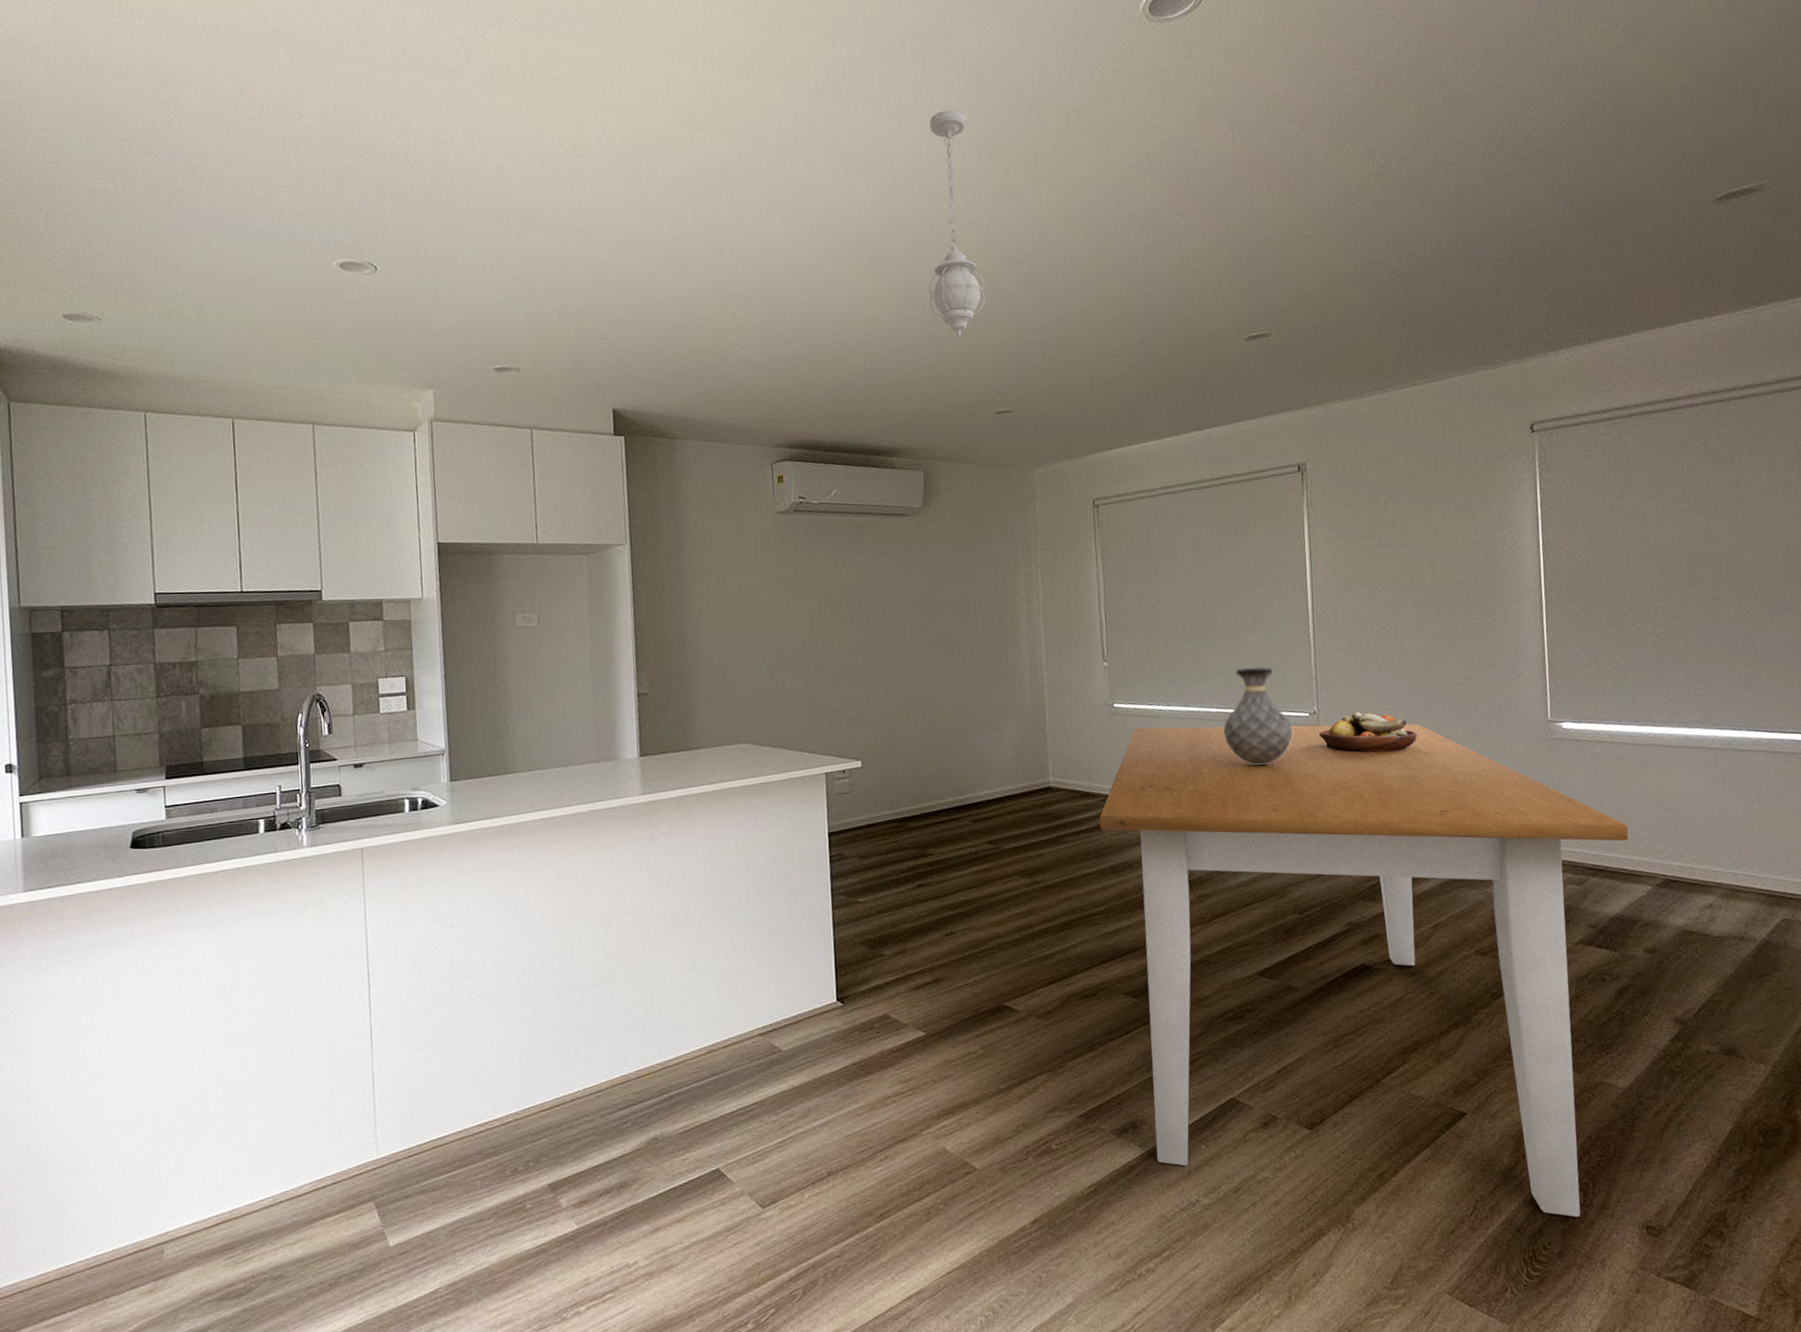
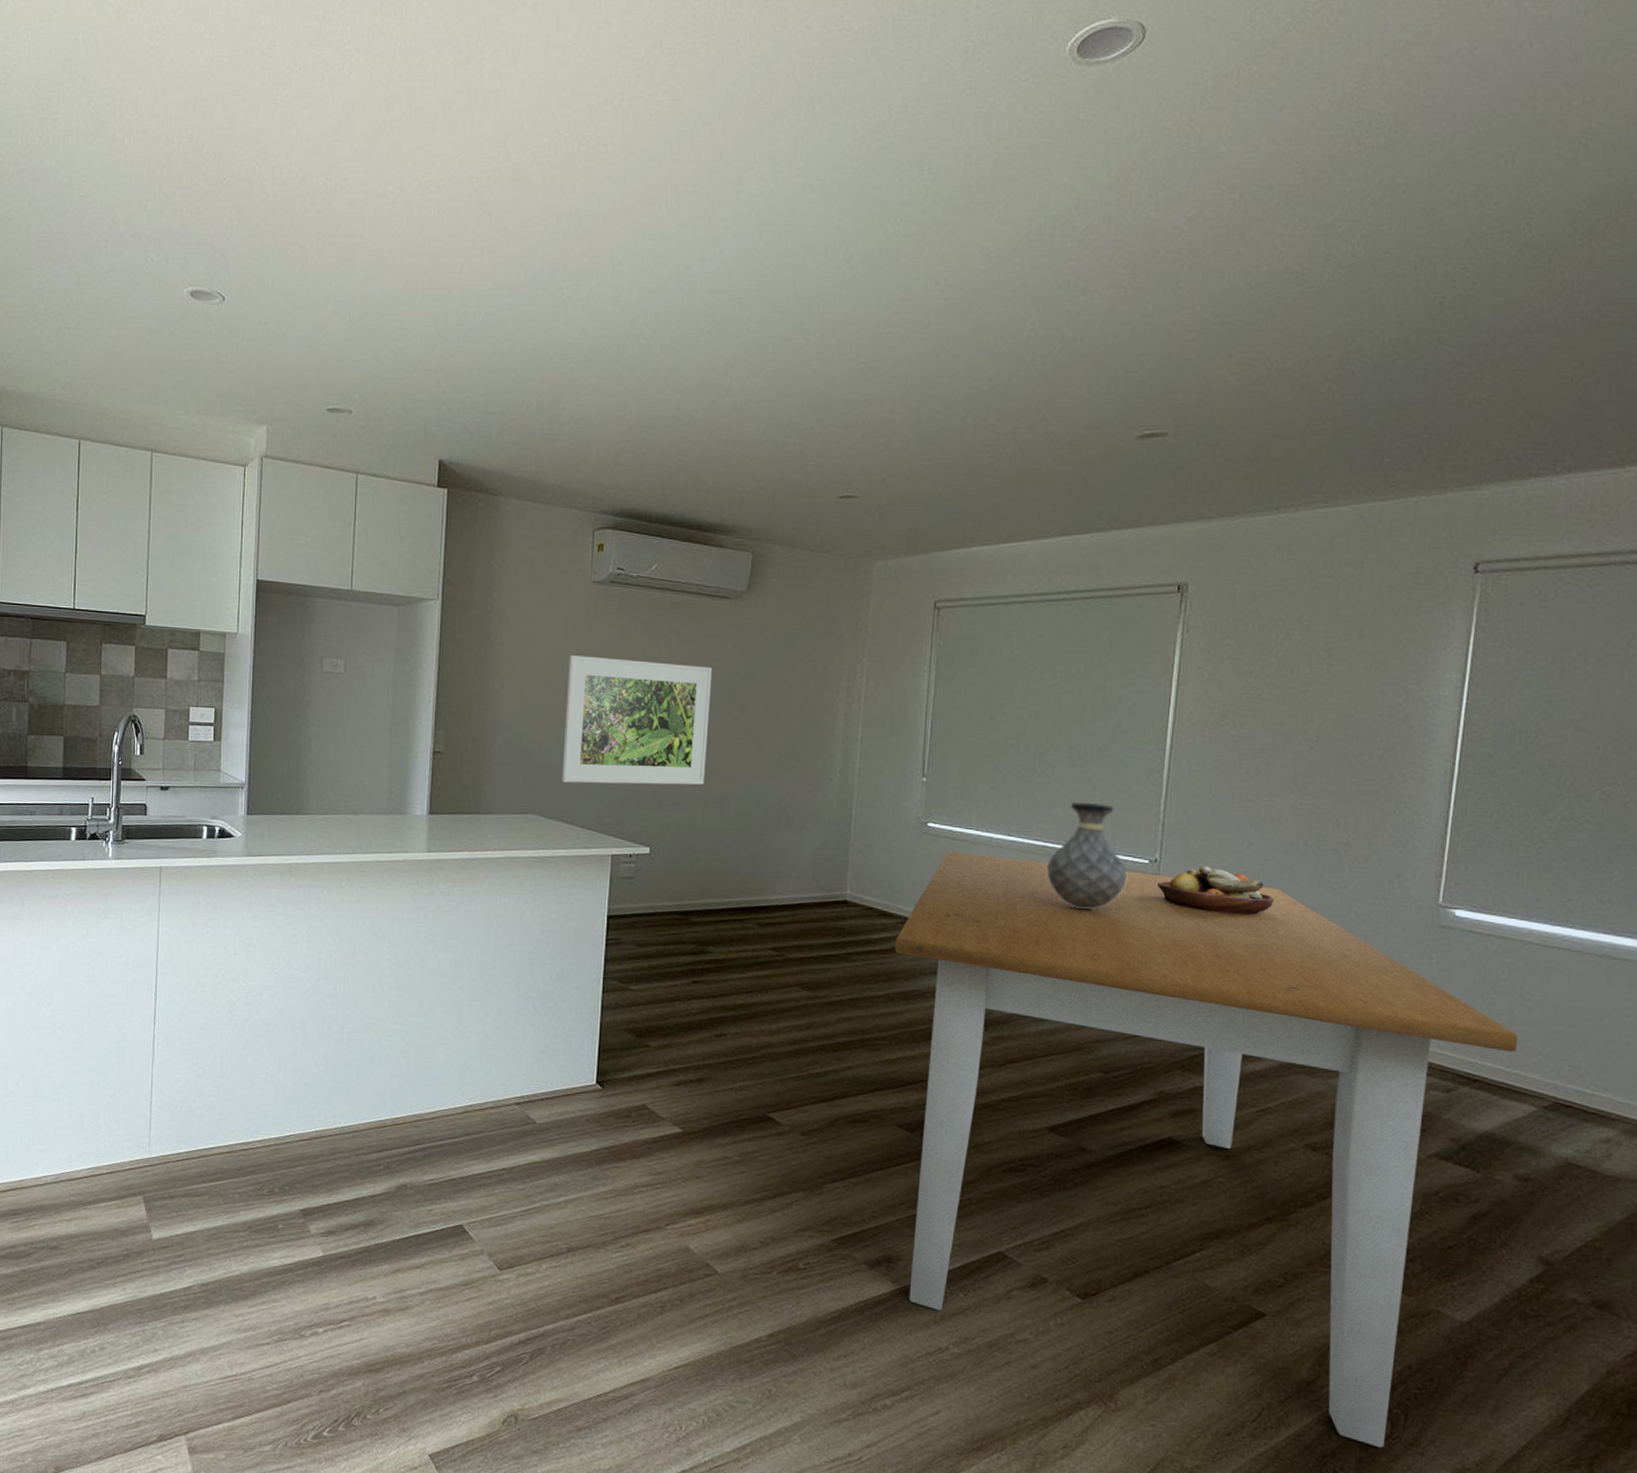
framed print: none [762,581,906,709] -> present [561,654,713,785]
pendant light: present [928,109,986,337] -> none [781,158,848,412]

